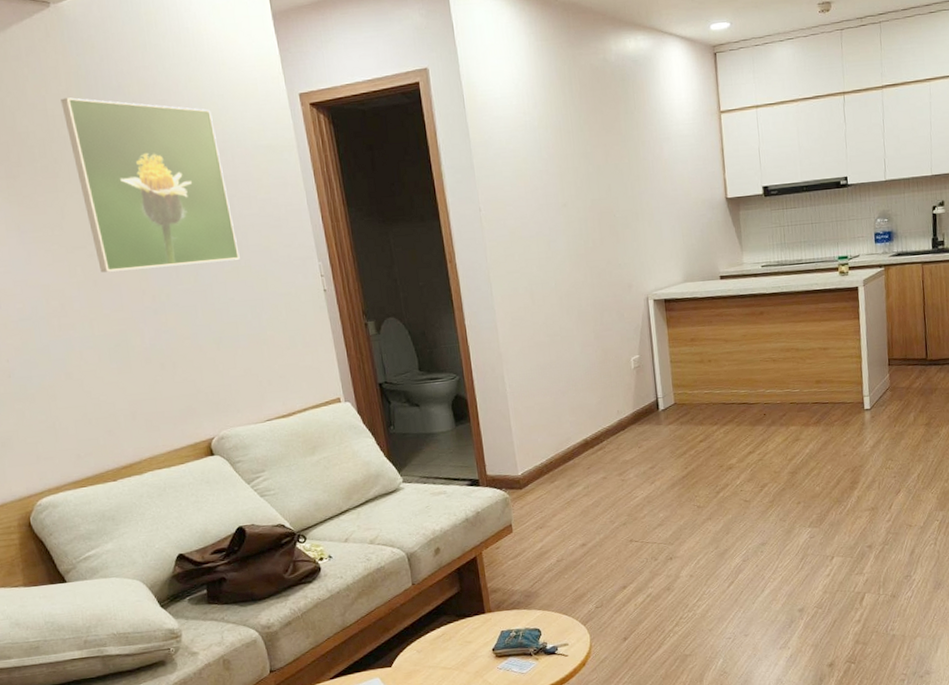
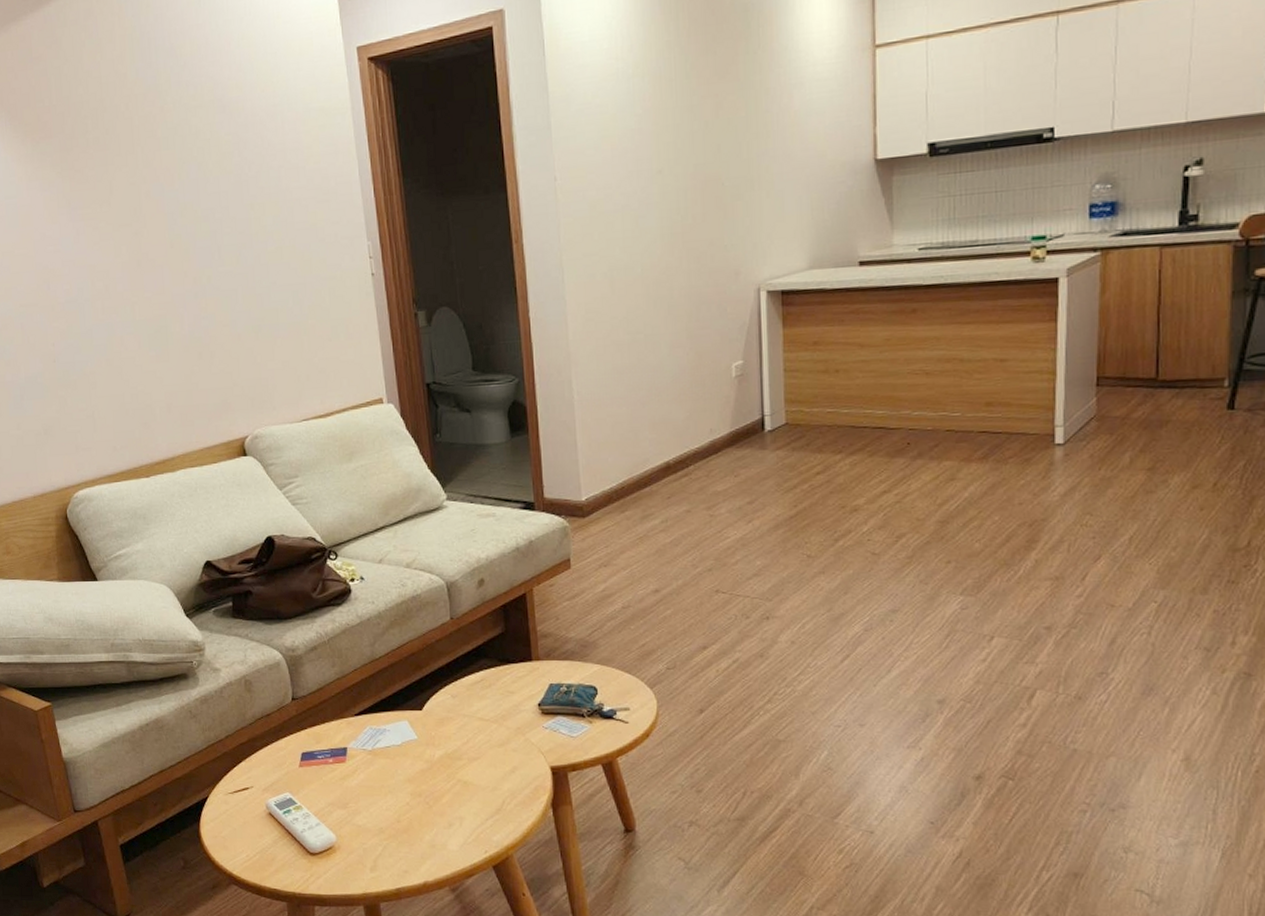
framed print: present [61,97,240,273] -> none [115,62,285,252]

